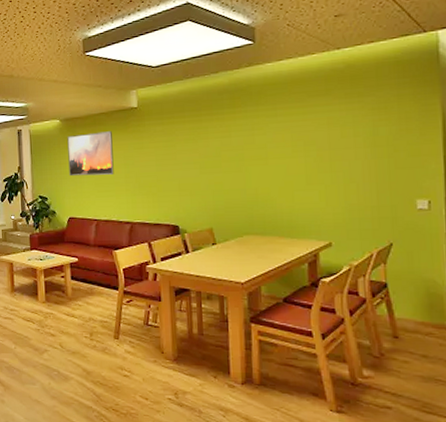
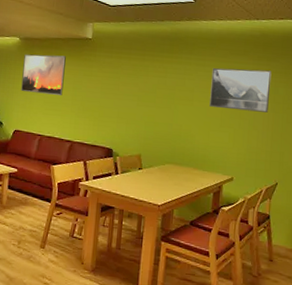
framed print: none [286,108,368,163] -> present [209,68,272,113]

